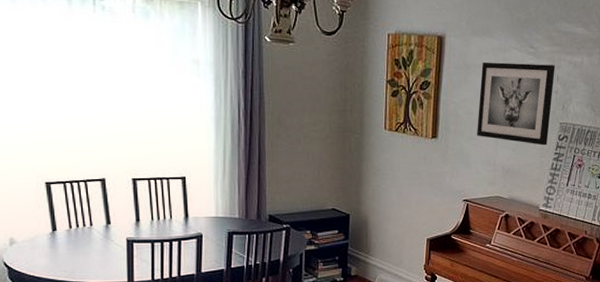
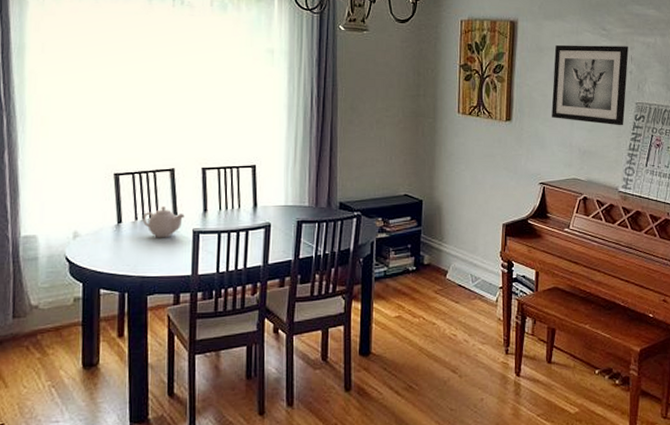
teapot: none [76,215,118,246] -> present [142,206,185,238]

